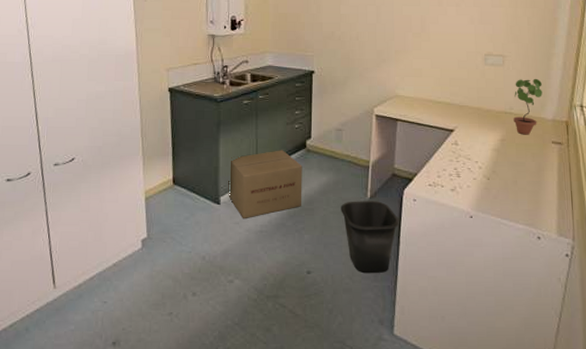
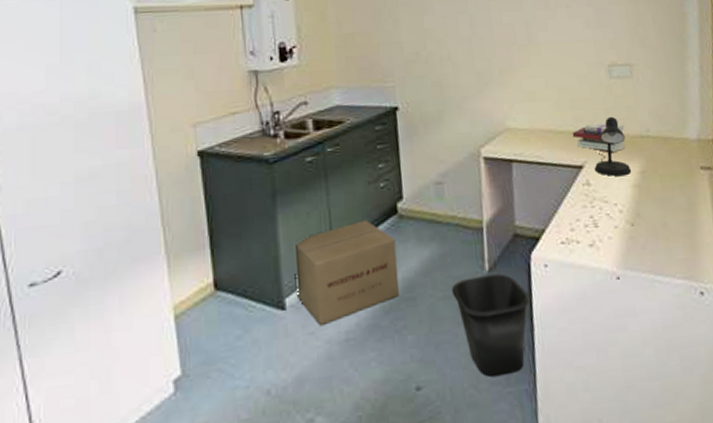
books: none [448,97,492,123] -> present [572,121,627,153]
desk lamp: none [462,94,494,141] -> present [594,116,632,177]
potted plant: present [513,78,542,135] -> none [648,89,682,163]

